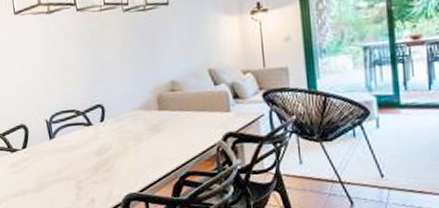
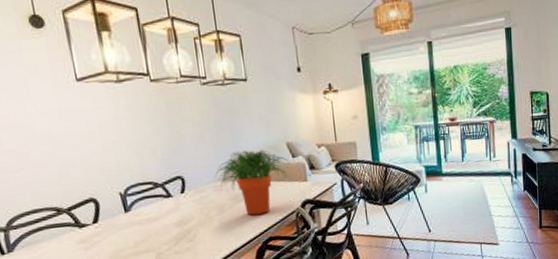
potted plant: none [133,77,211,147] -> present [214,150,290,216]

